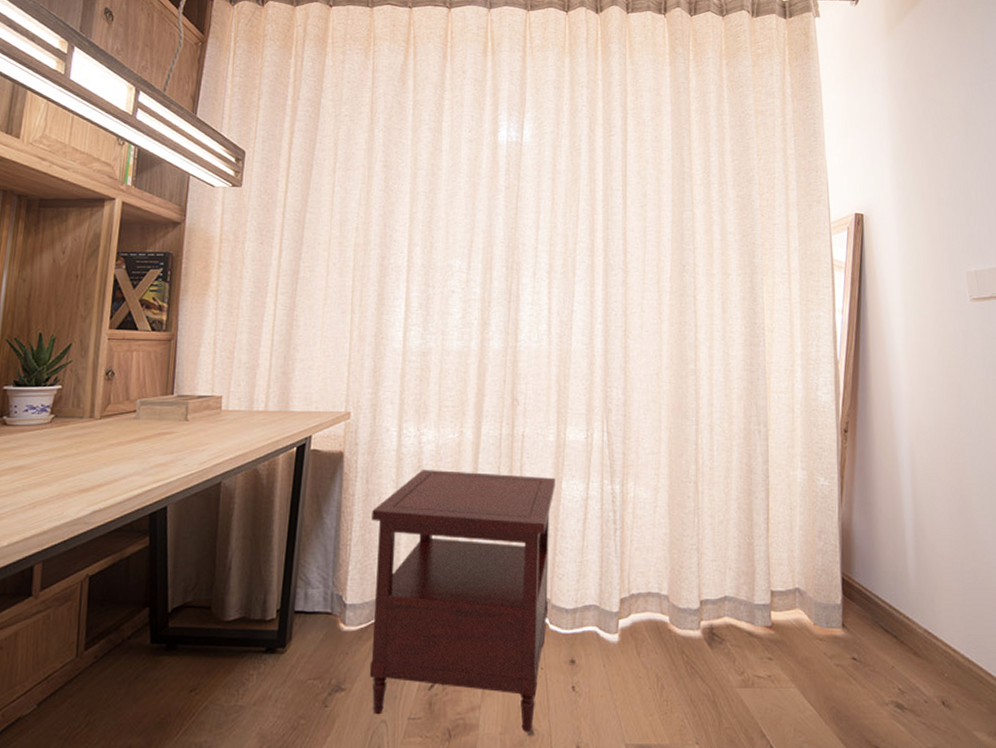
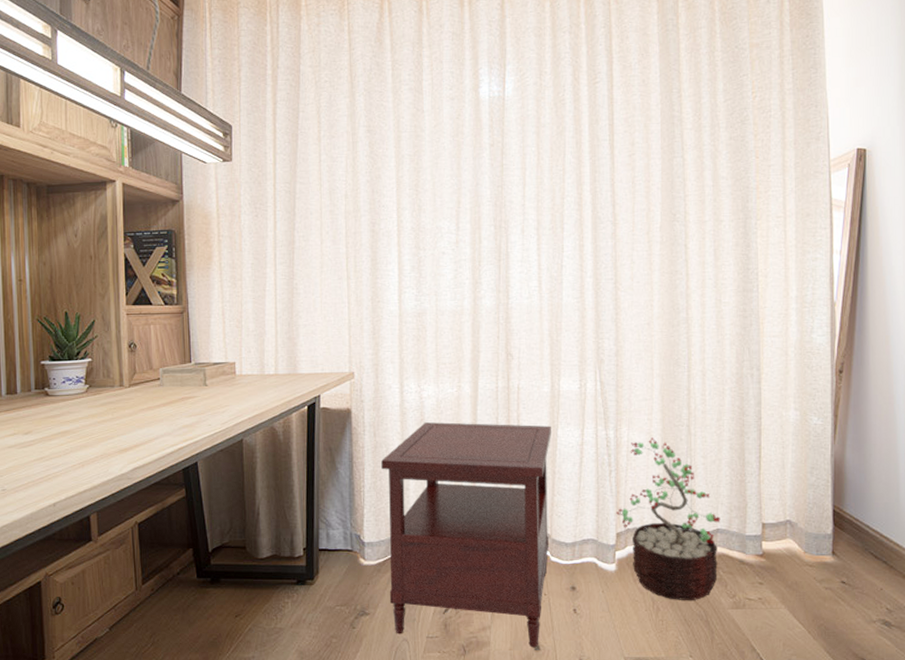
decorative plant: none [620,494,729,678] -> present [616,437,721,601]

